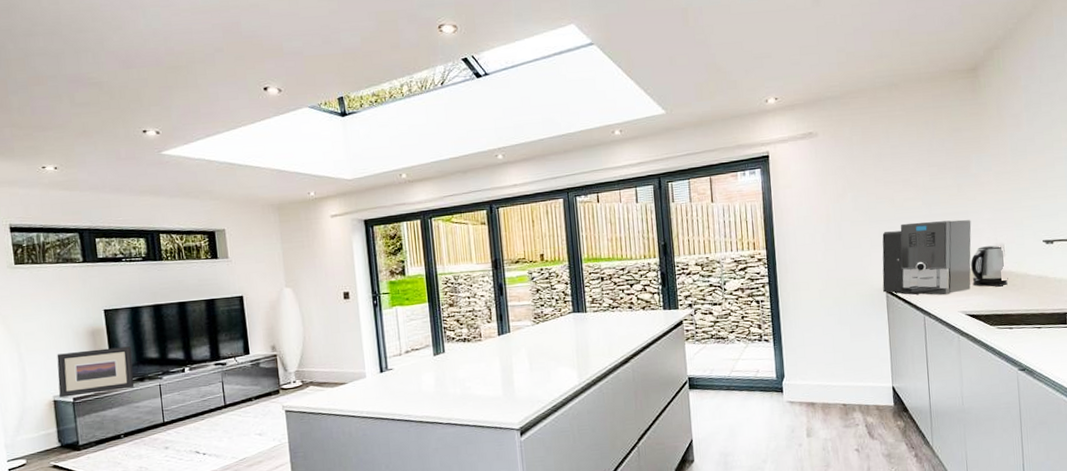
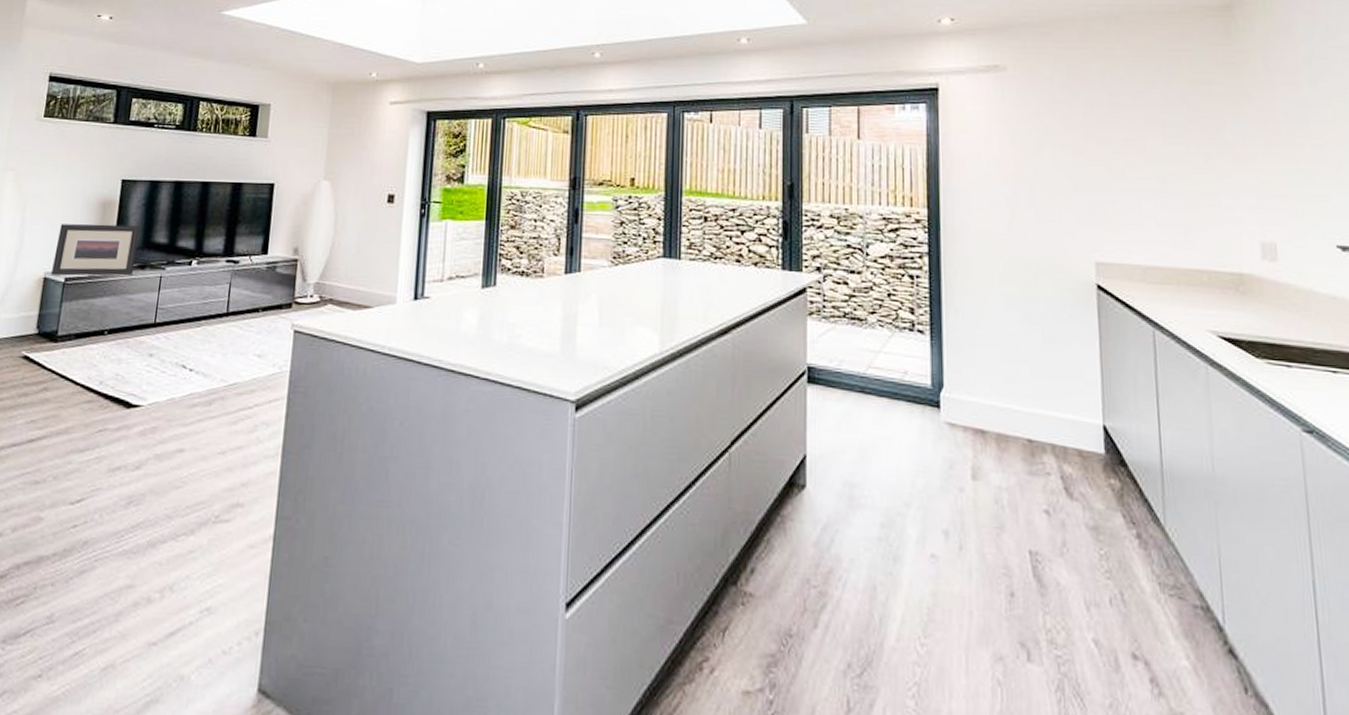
coffee machine: present [882,219,972,296] -> none [1091,197,1226,304]
kettle: present [971,245,1009,287] -> none [1225,243,1284,304]

